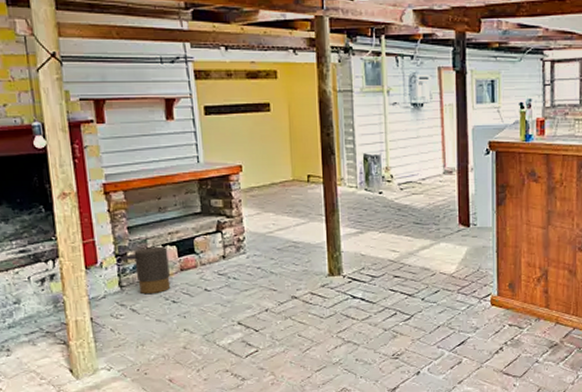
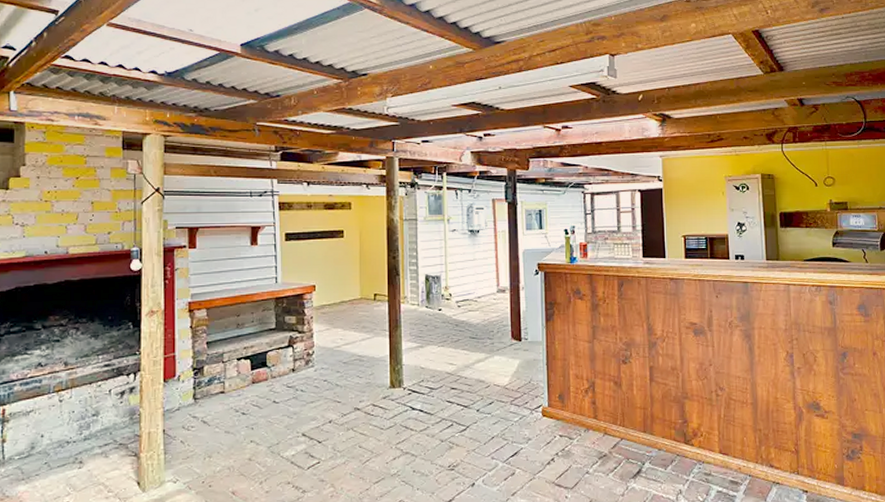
trash can: present [120,246,171,293] -> none [197,360,242,406]

